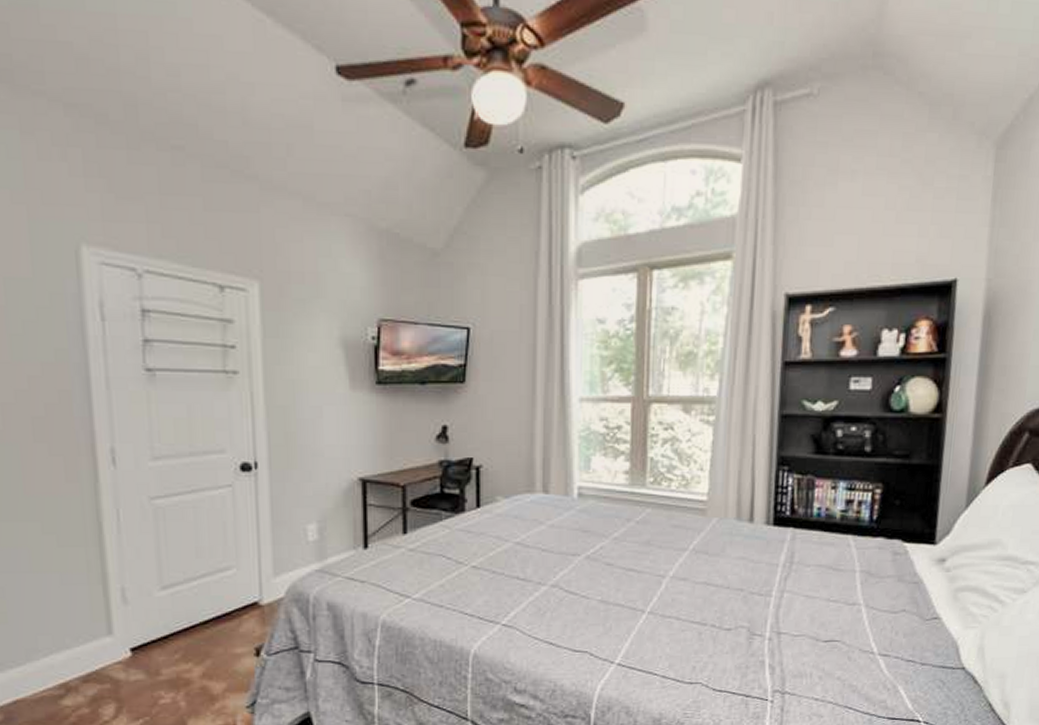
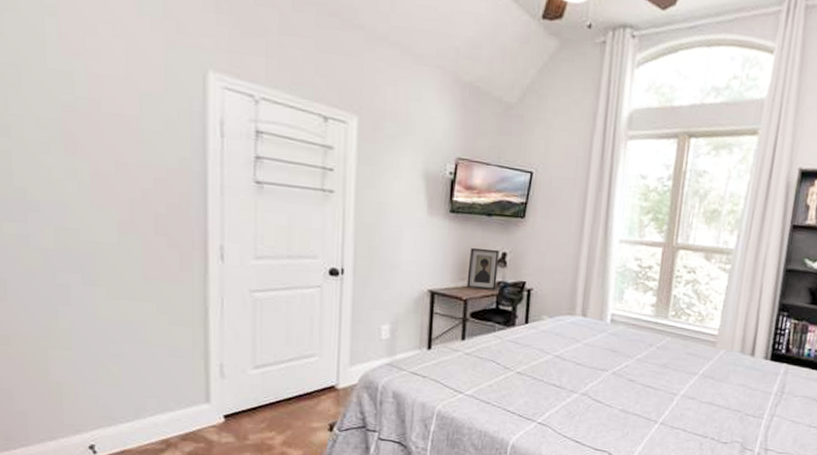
picture frame: none [403,423,439,472] -> present [466,248,499,290]

